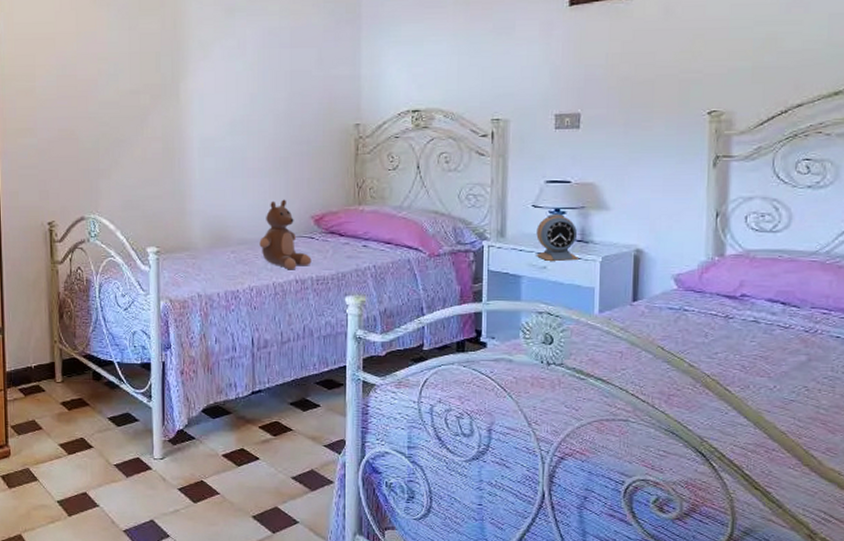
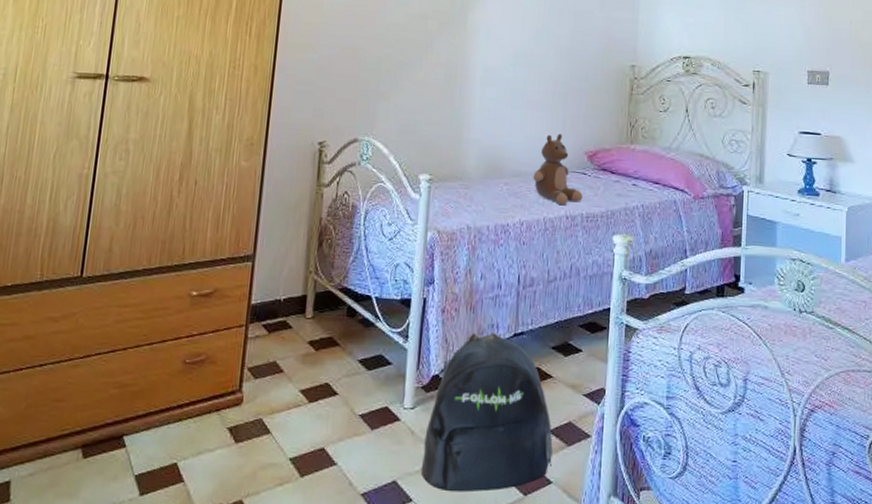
backpack: none [175,390,297,530] -> present [421,331,553,492]
alarm clock: present [536,213,580,261] -> none [790,163,829,209]

